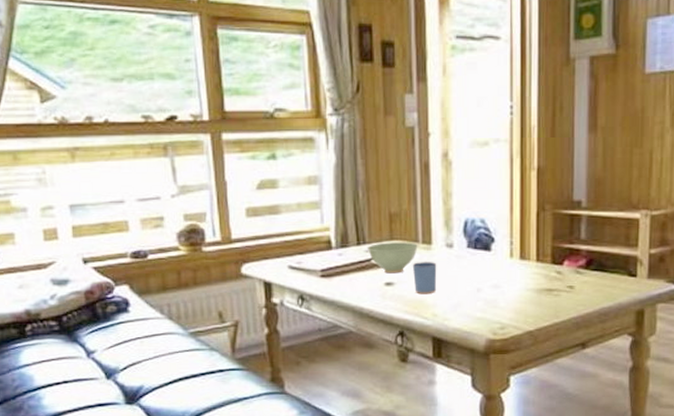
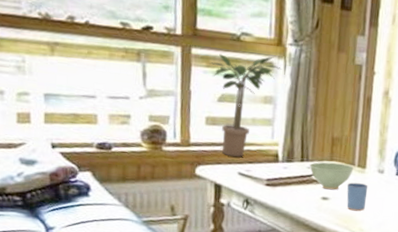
potted plant: none [243,132,324,250] -> present [209,54,282,157]

